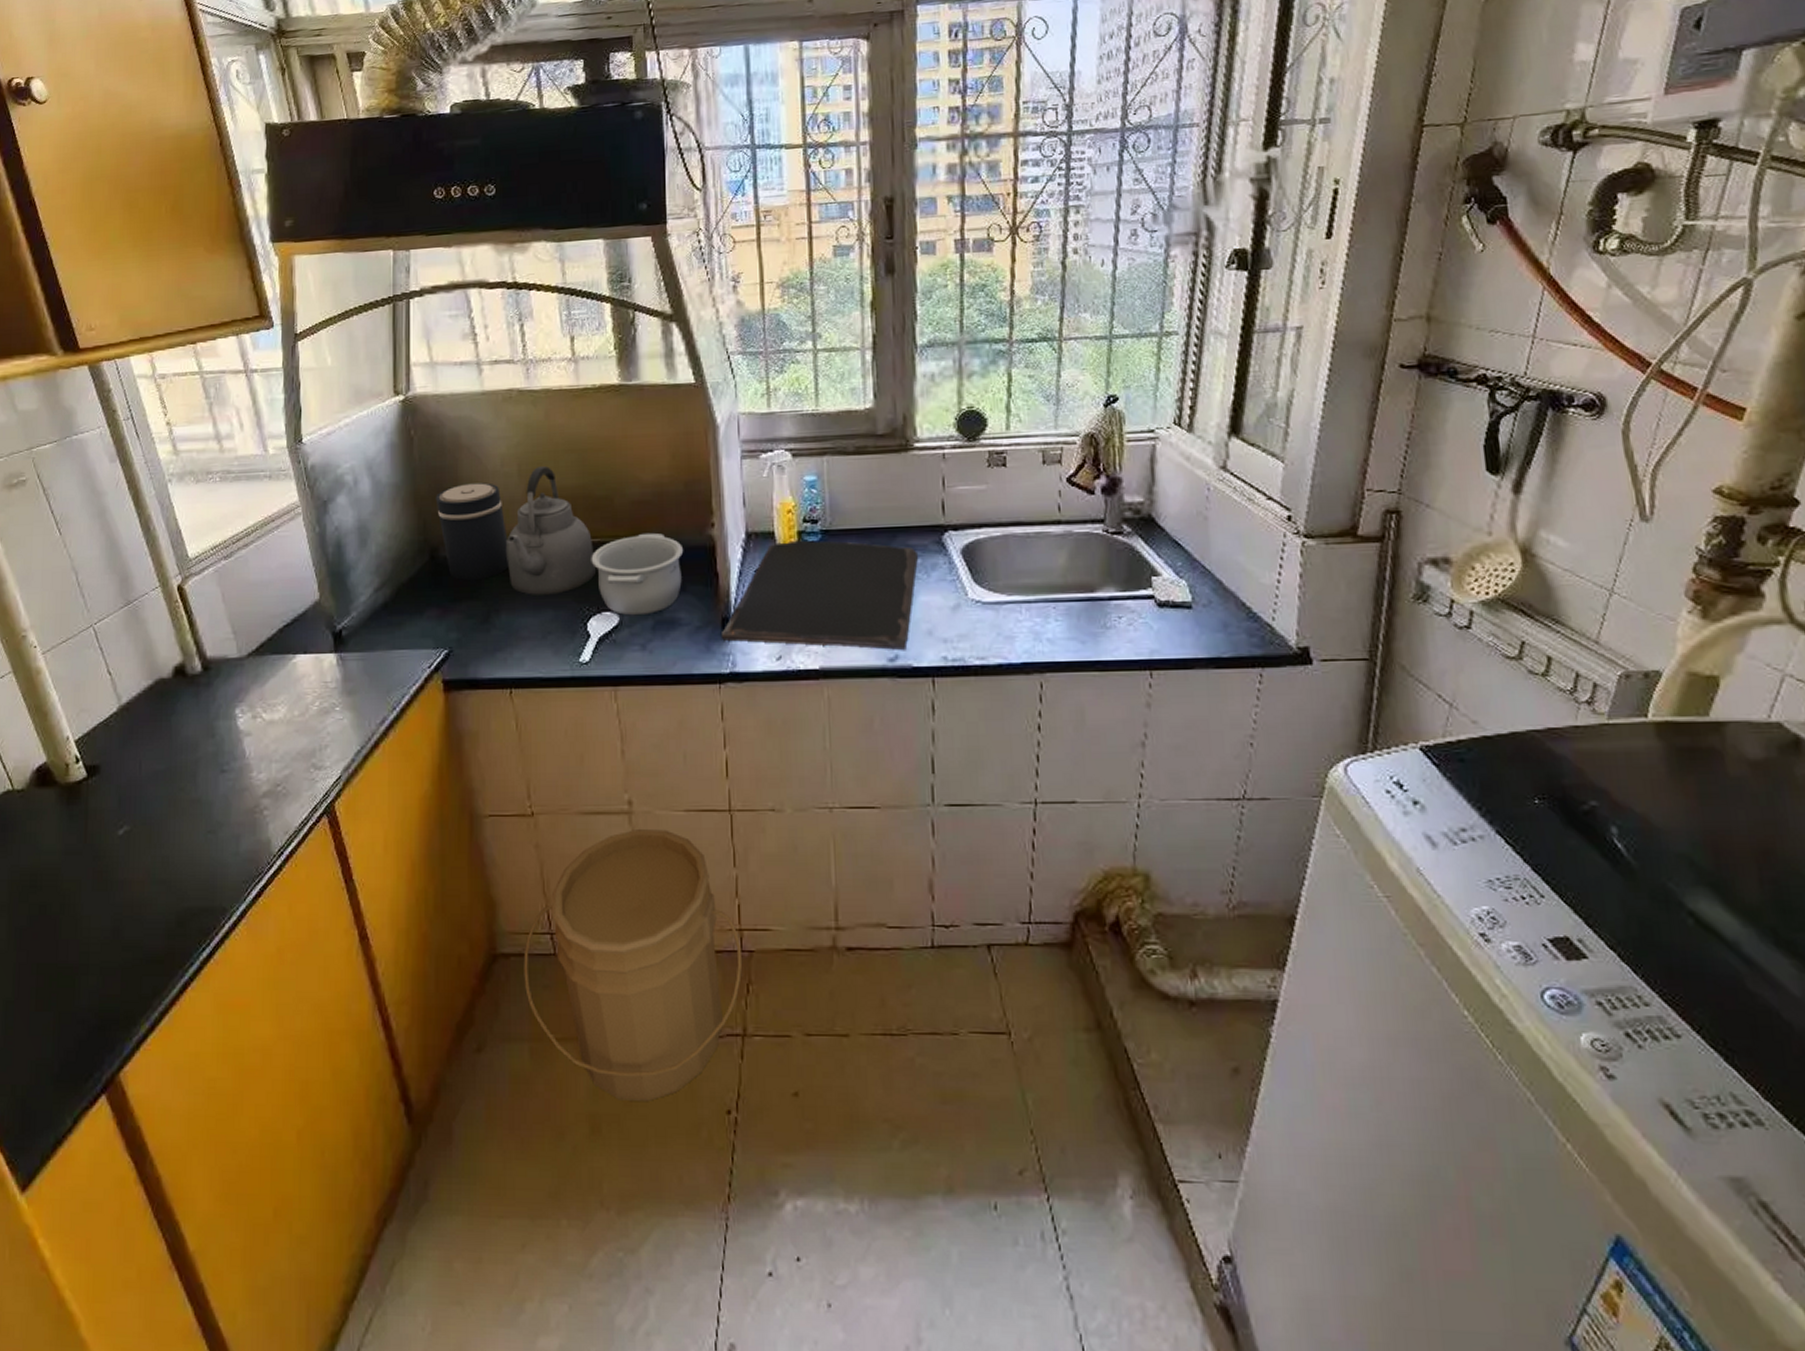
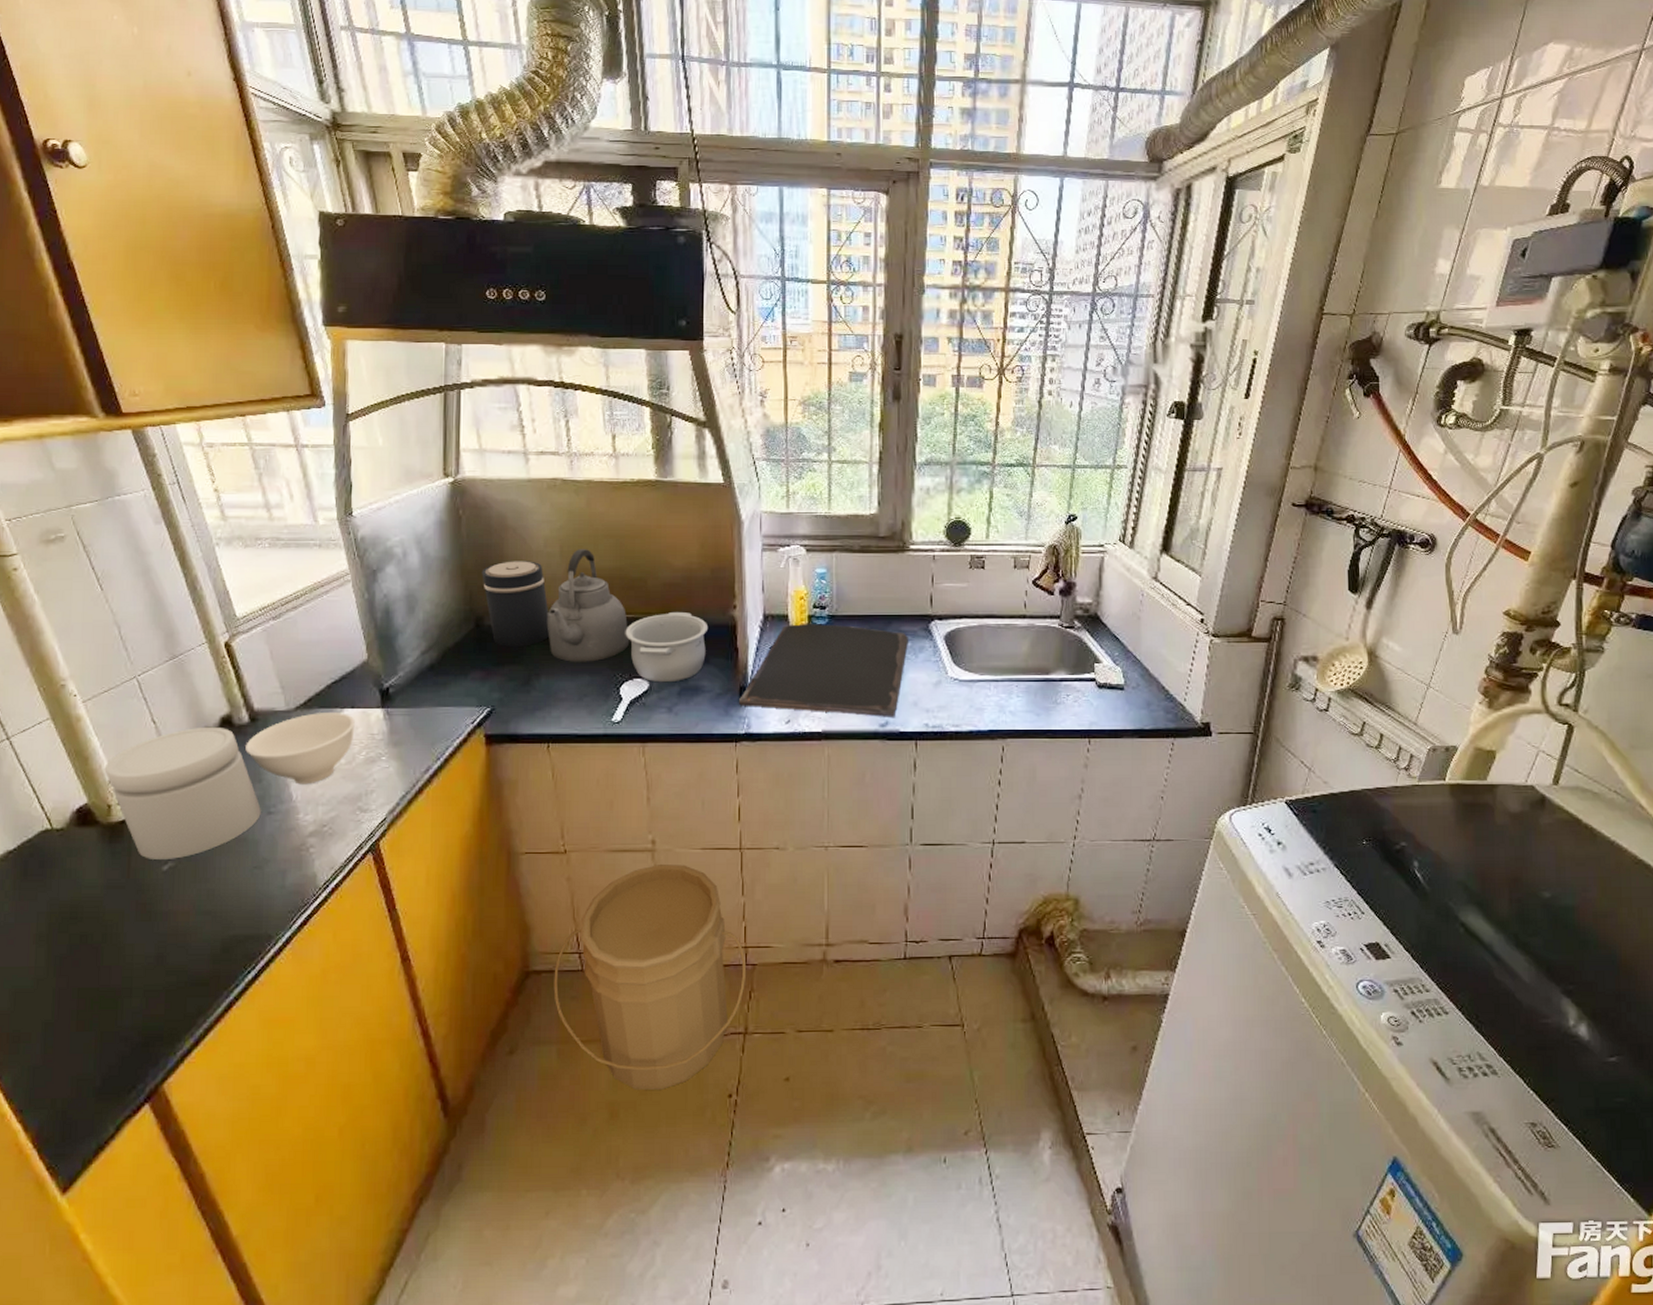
jar: none [62,677,214,823] -> present [104,726,261,859]
bowl: none [198,659,308,739] -> present [245,713,355,785]

